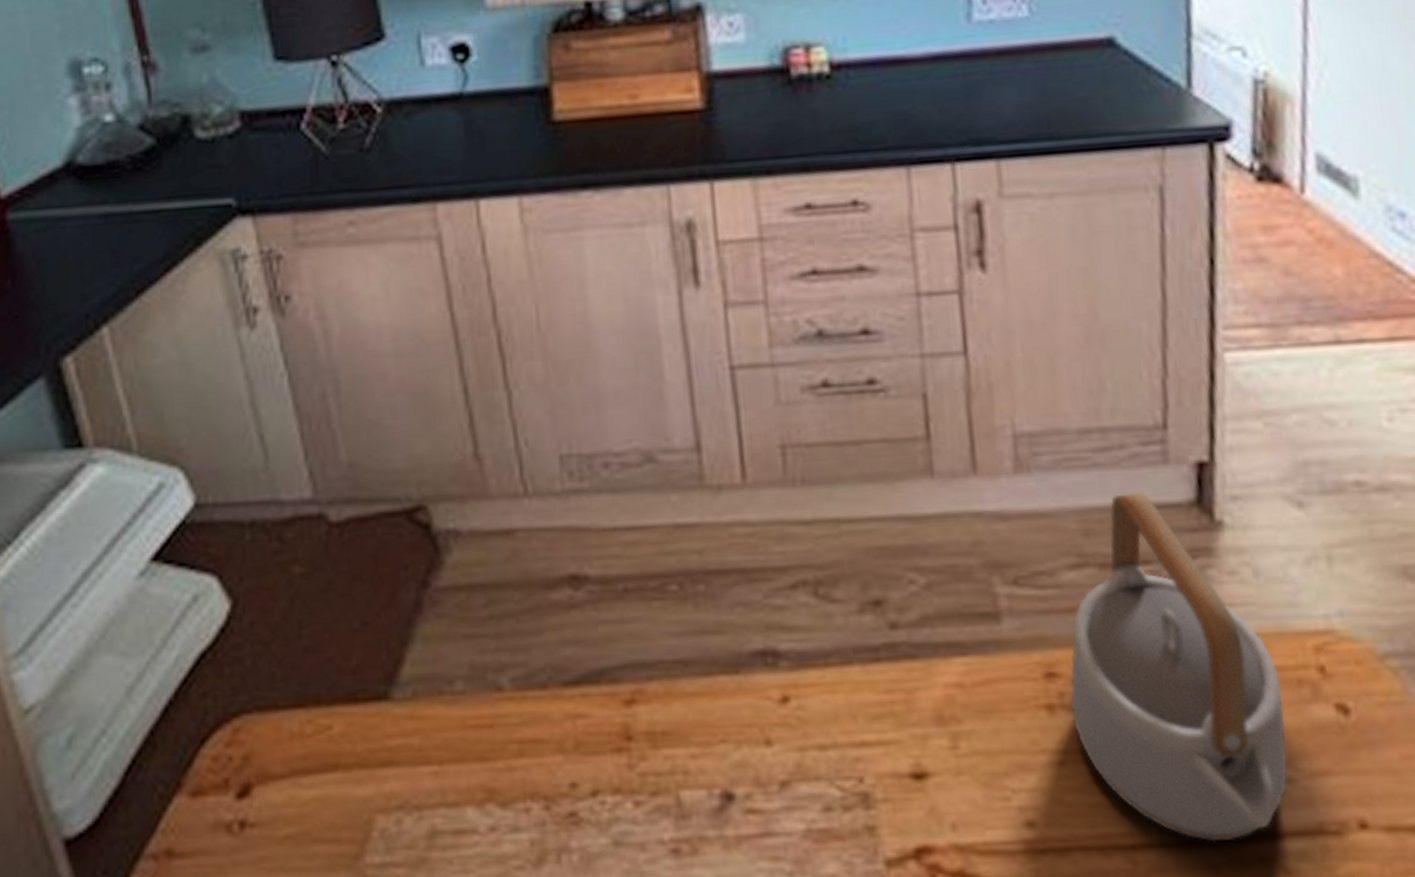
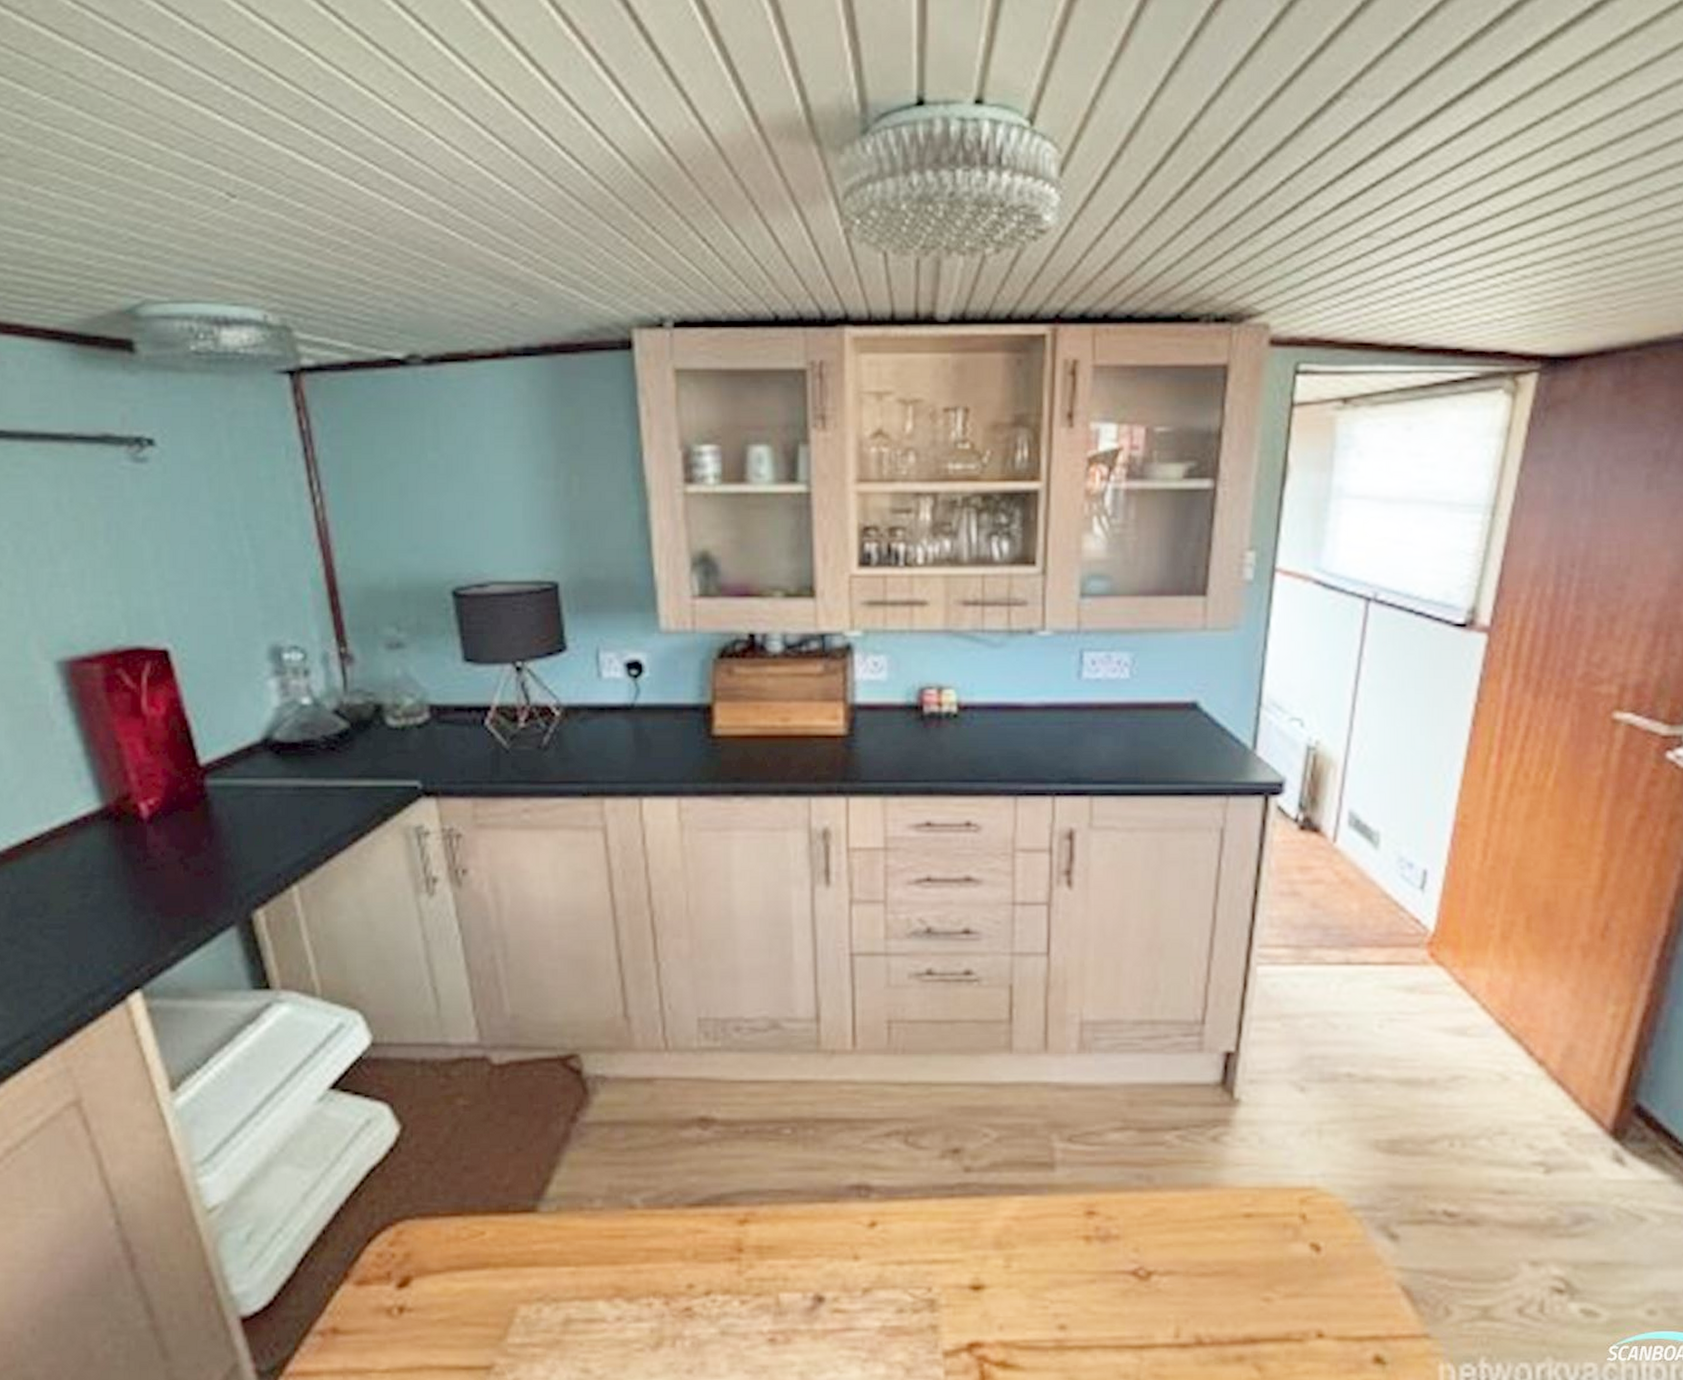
teapot: present [1070,491,1289,842] -> none [1104,1073,1270,1345]

